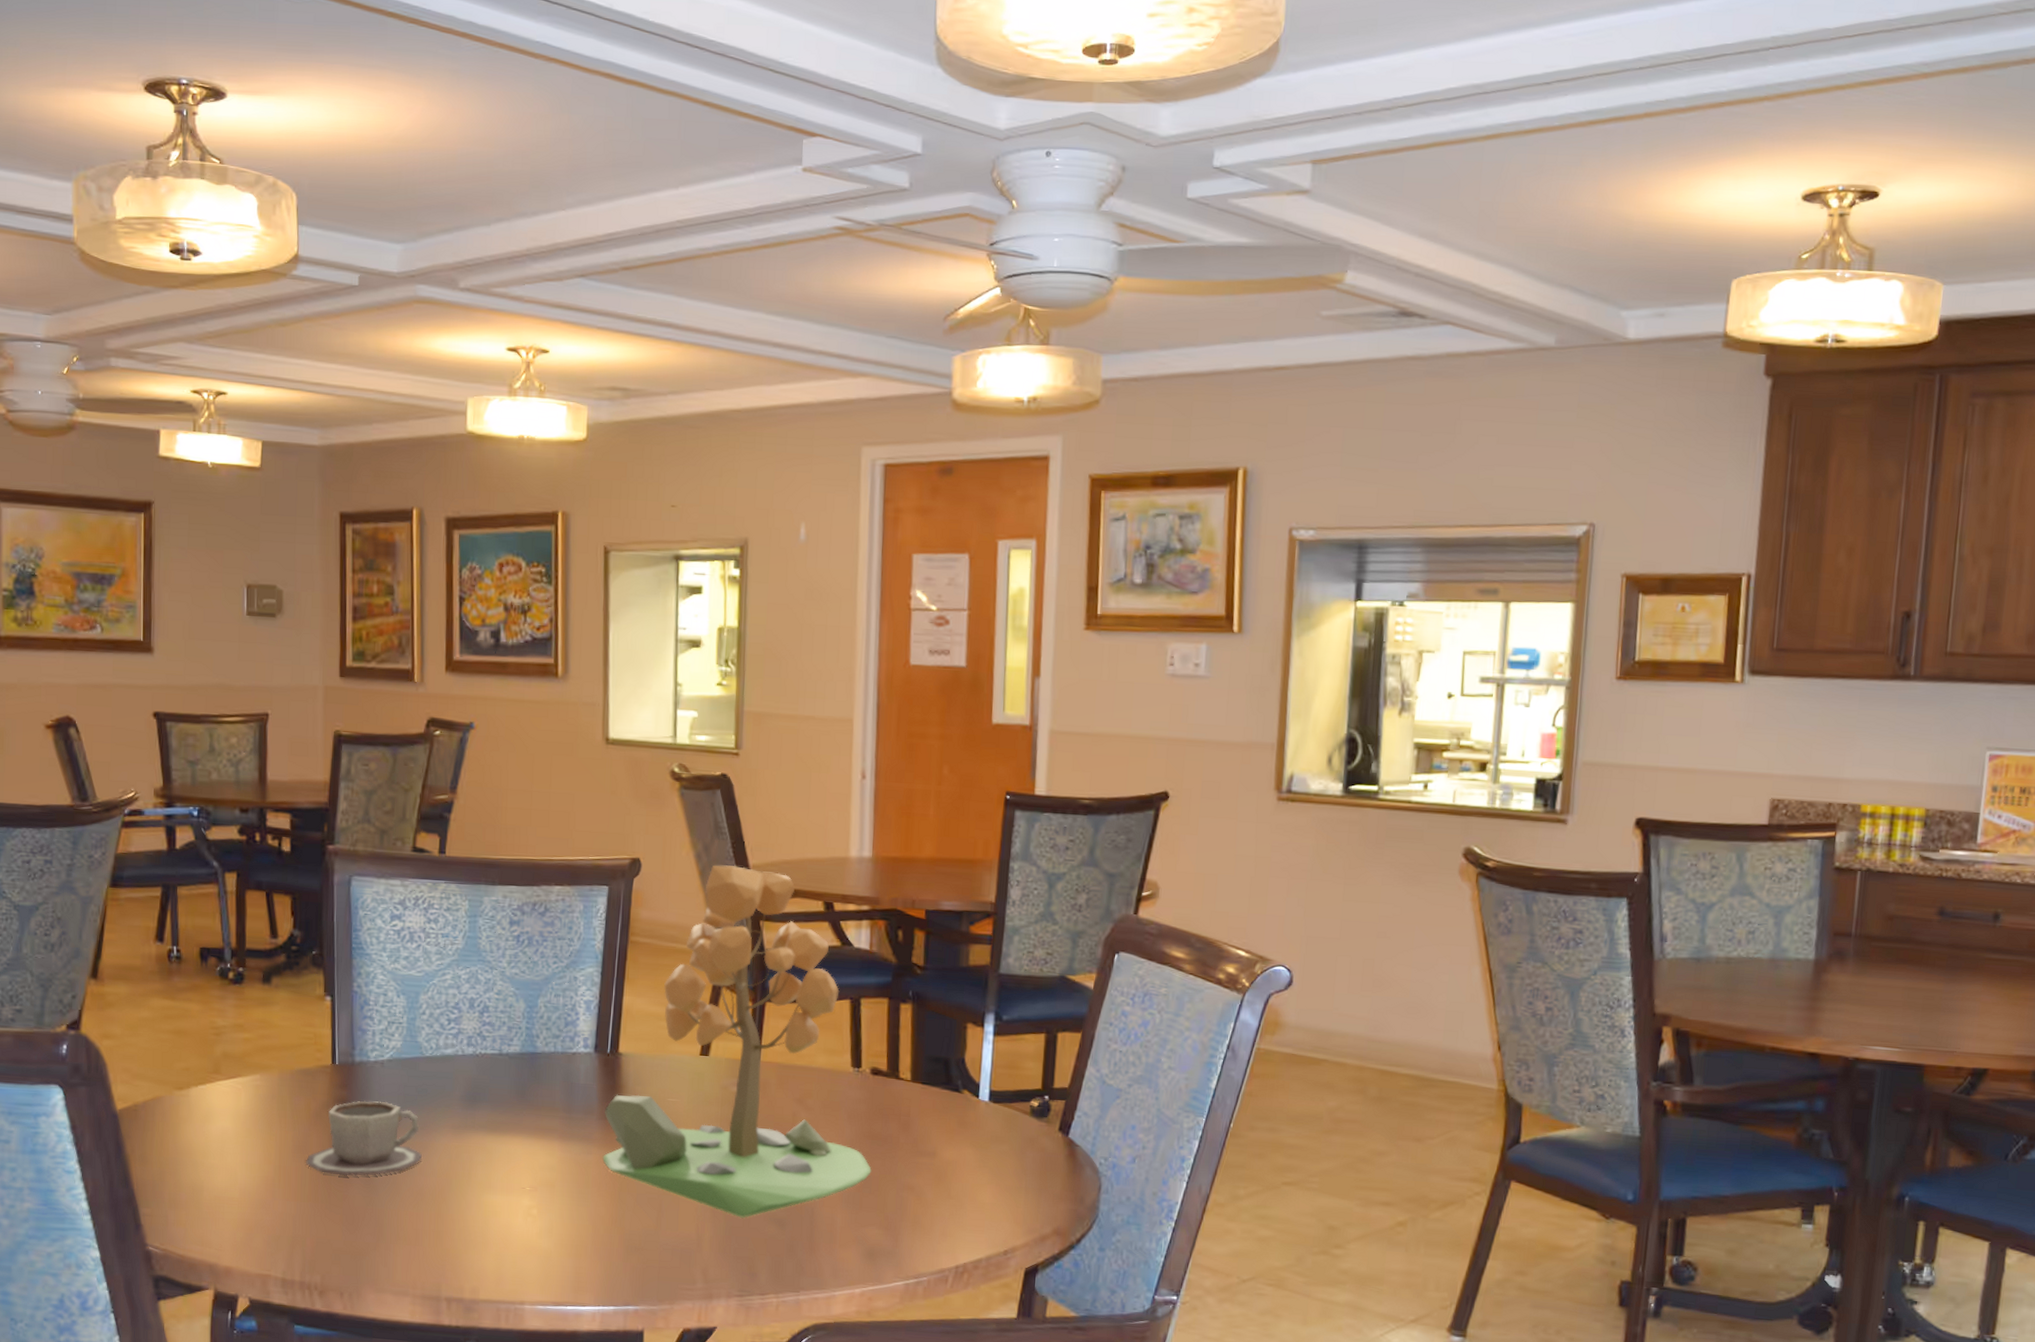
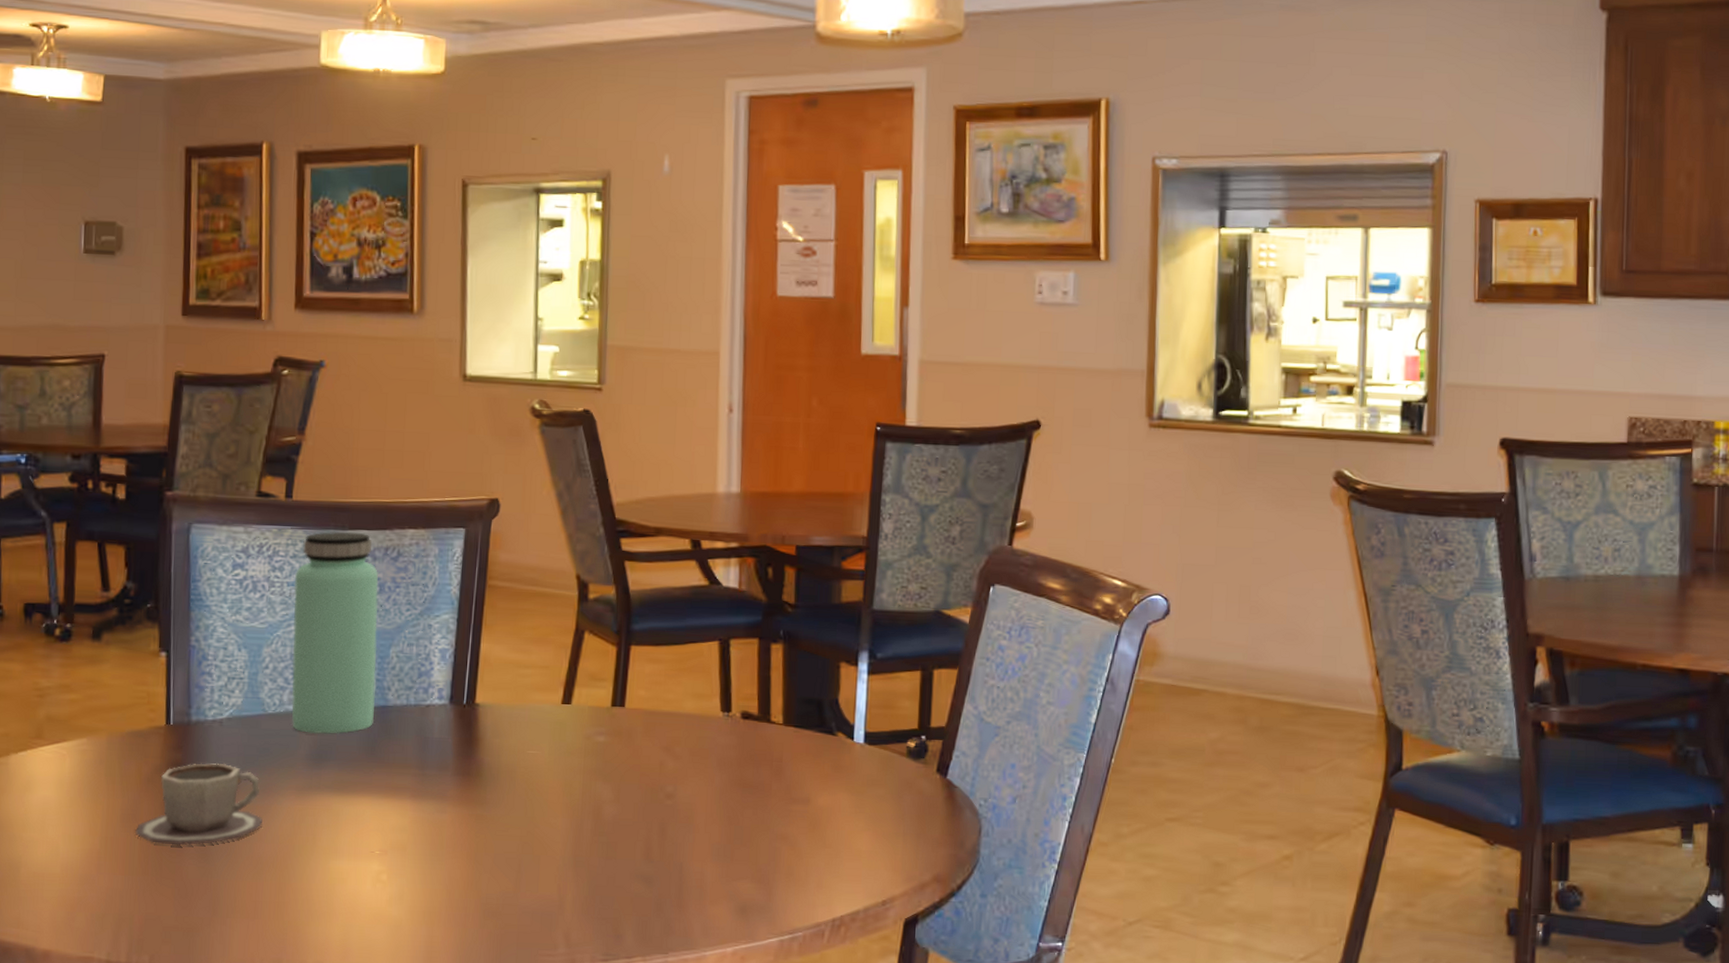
bottle: none [447,886,527,1078] -> present [291,531,379,734]
small tree: present [602,865,872,1218] -> none [458,503,743,876]

